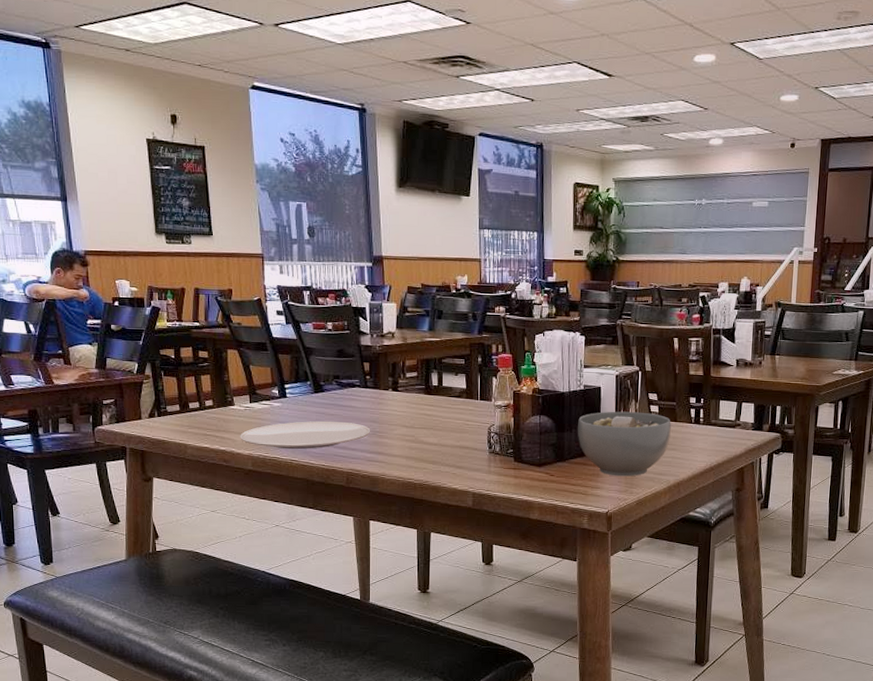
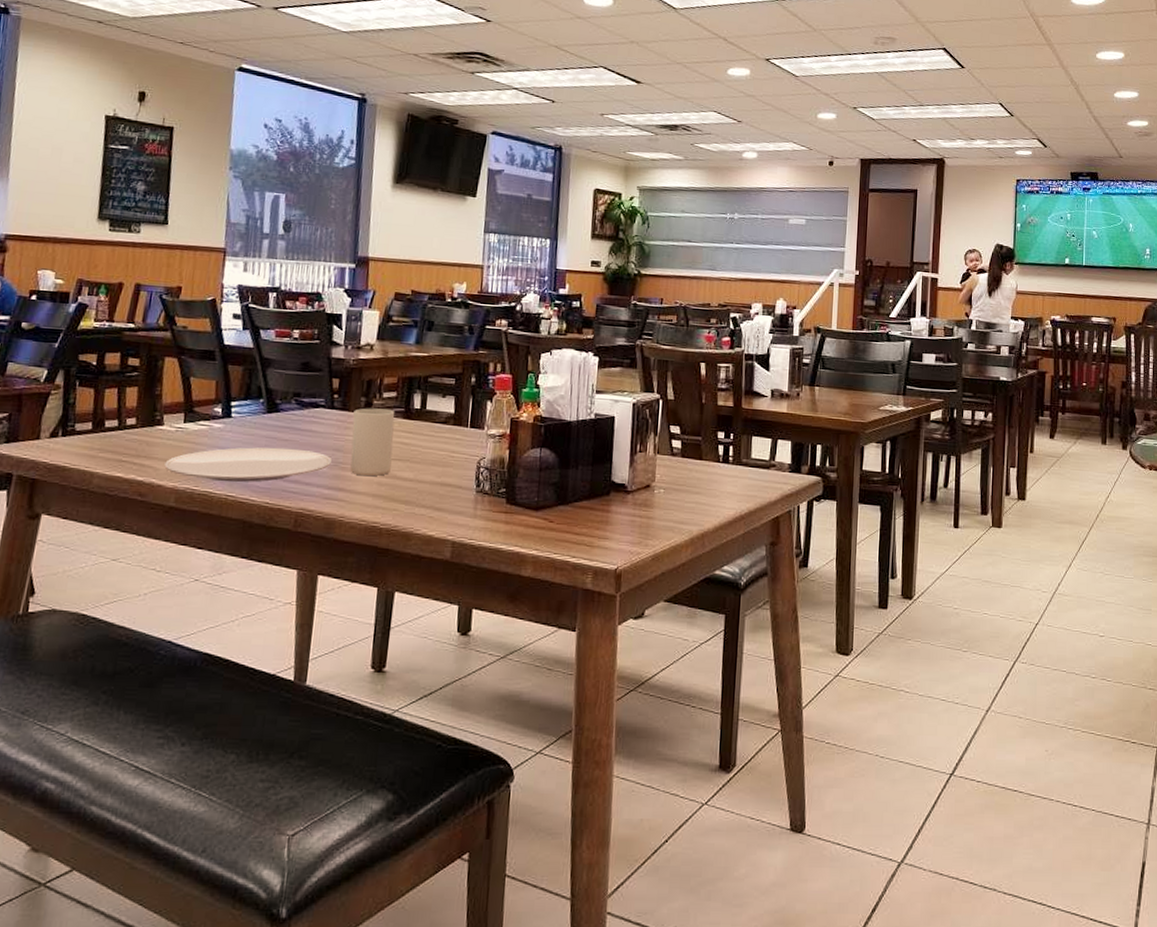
cup: none [384,386,419,442] -> present [350,408,395,477]
soup bowl: present [578,411,671,477] -> none [585,445,696,525]

